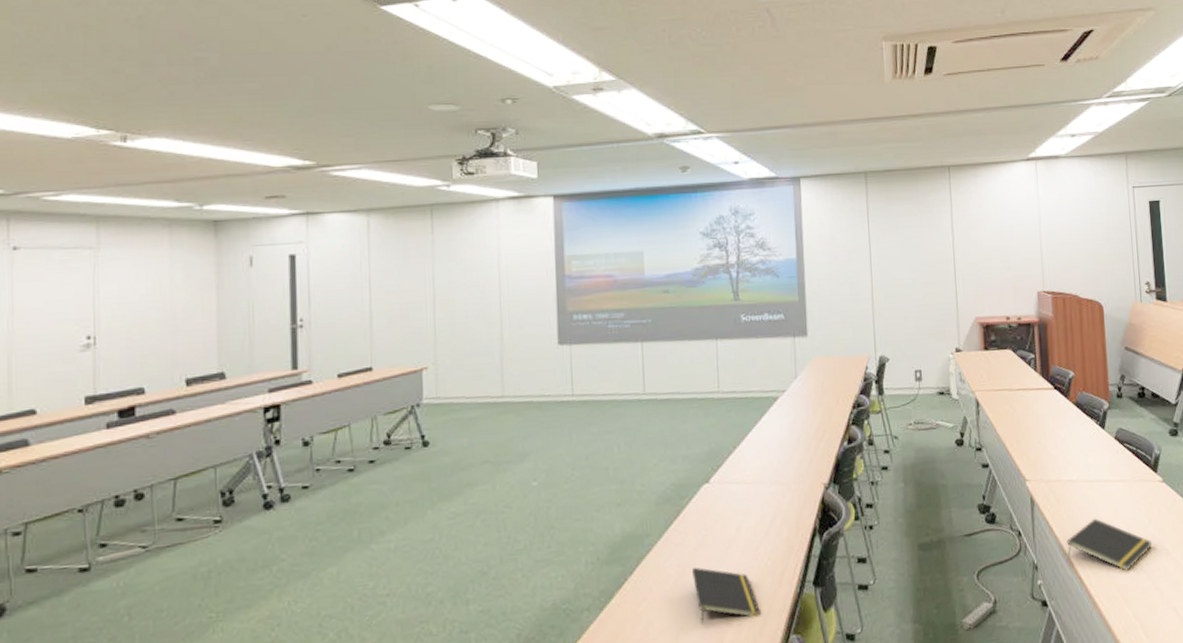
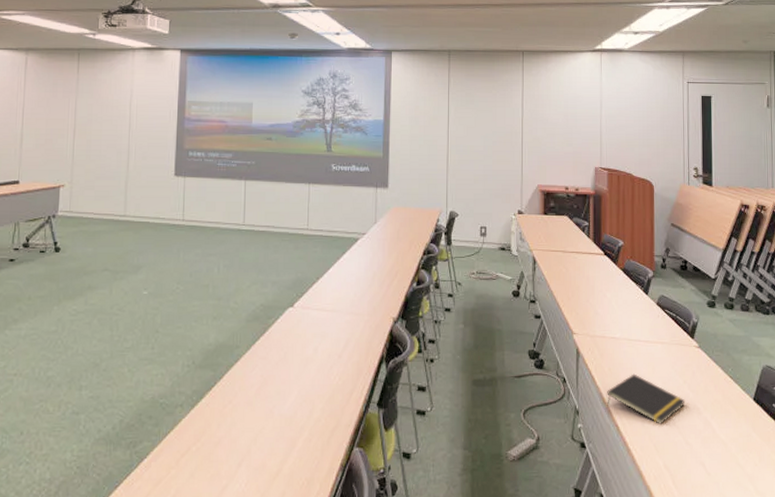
notepad: present [692,567,760,624] -> none [273,379,329,429]

